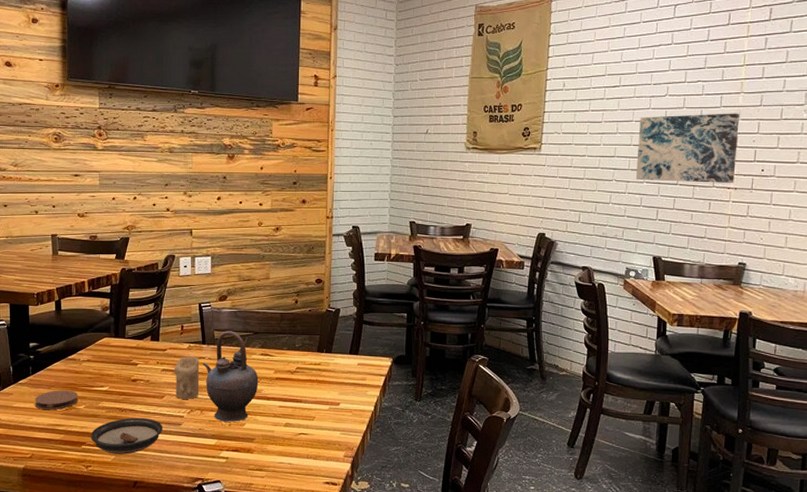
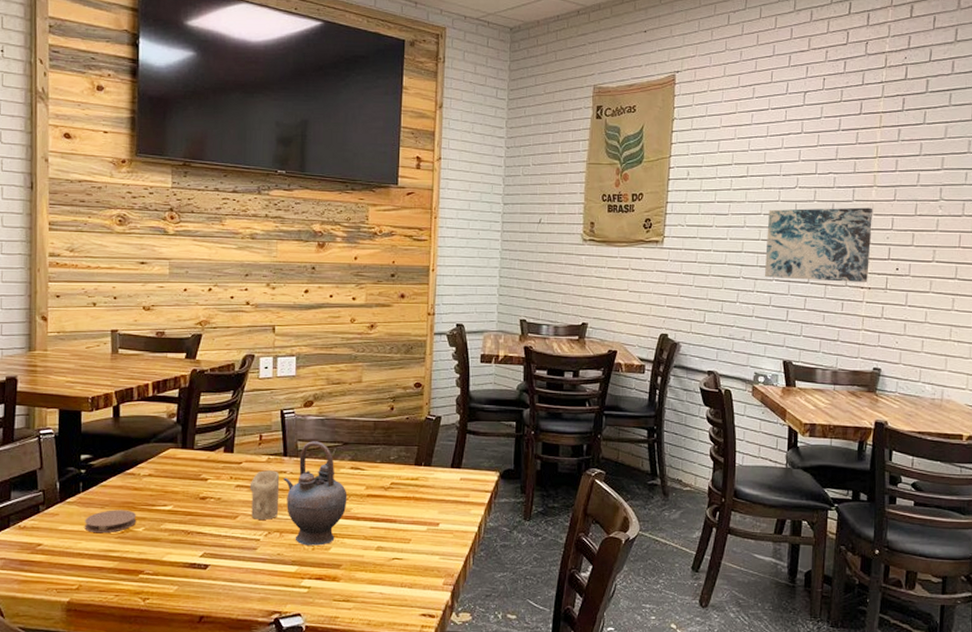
saucer: present [90,418,163,454] -> none [149,541,235,584]

